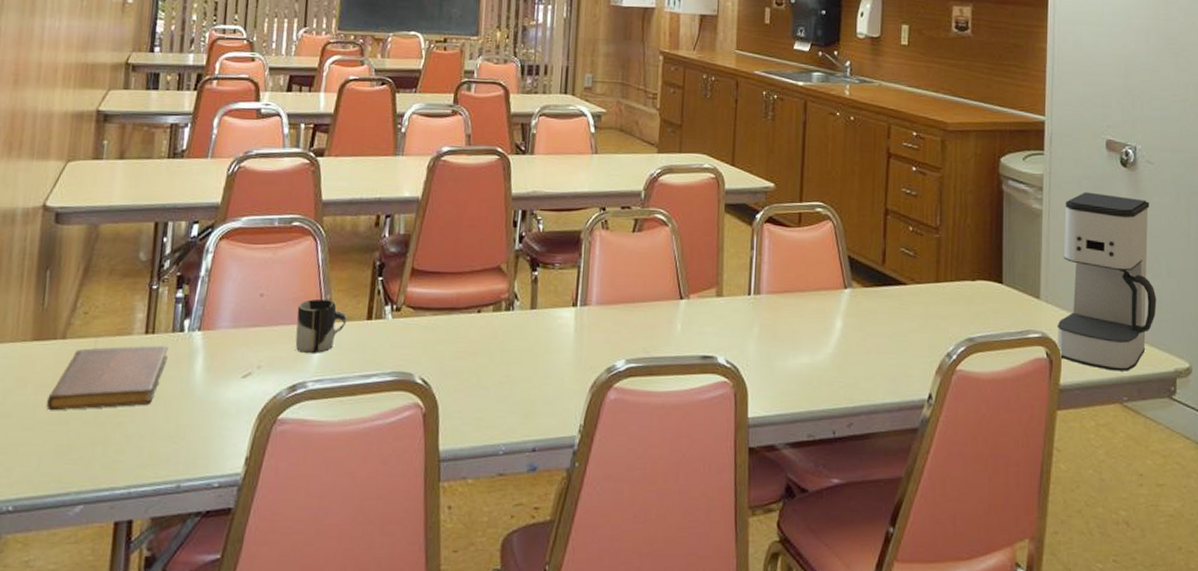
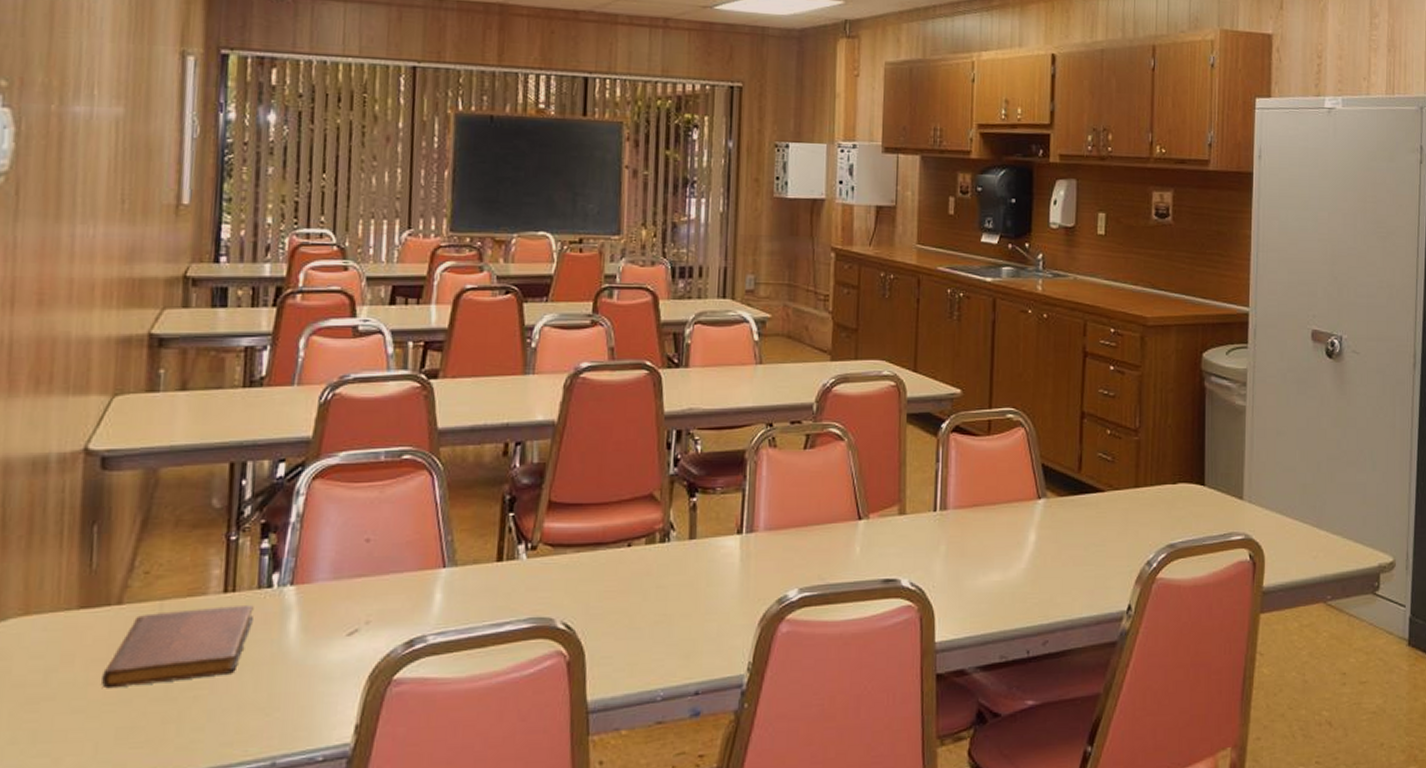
cup: present [295,299,347,354] -> none [411,542,473,604]
coffee maker: present [1057,192,1157,371] -> none [1260,385,1361,570]

